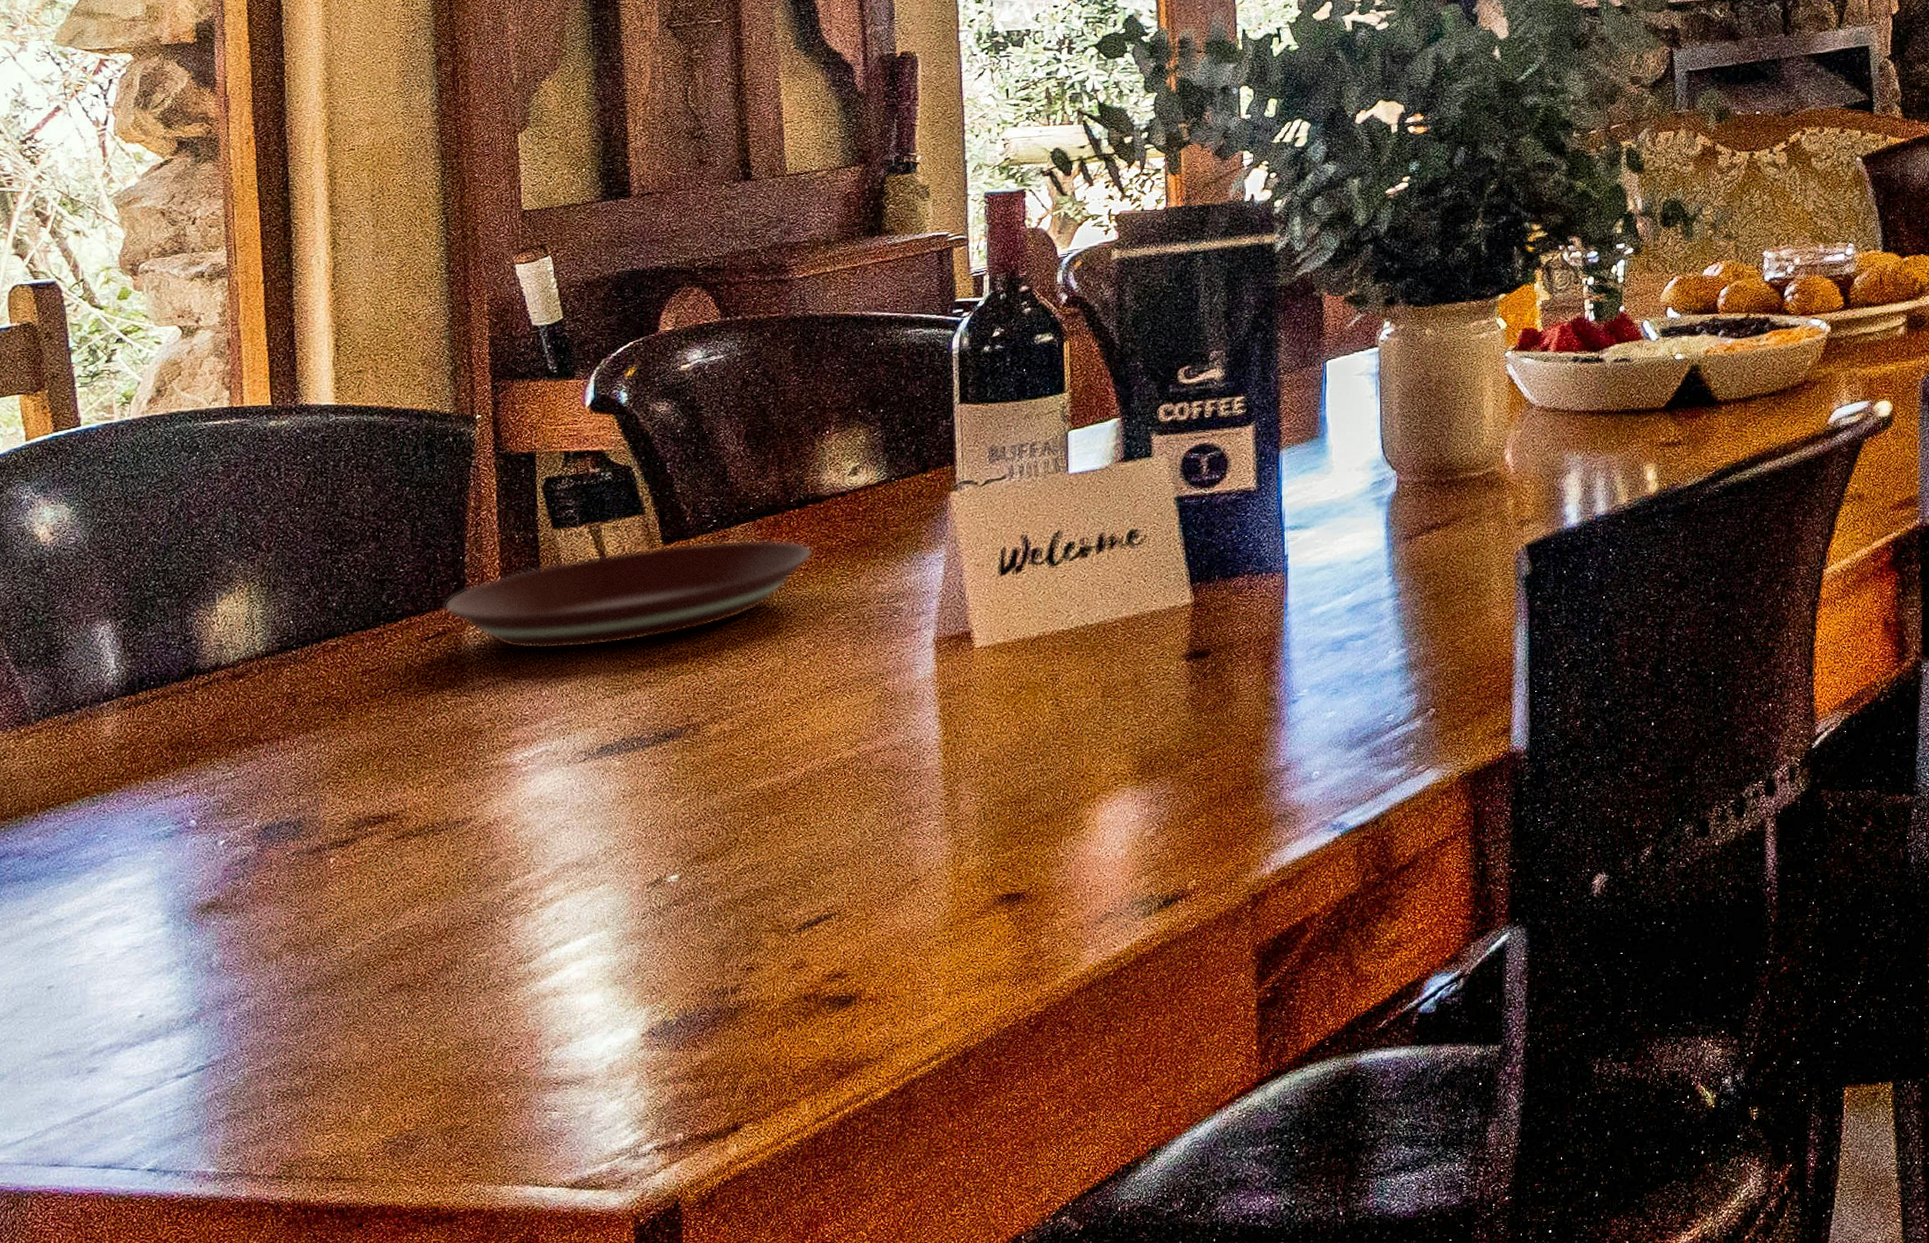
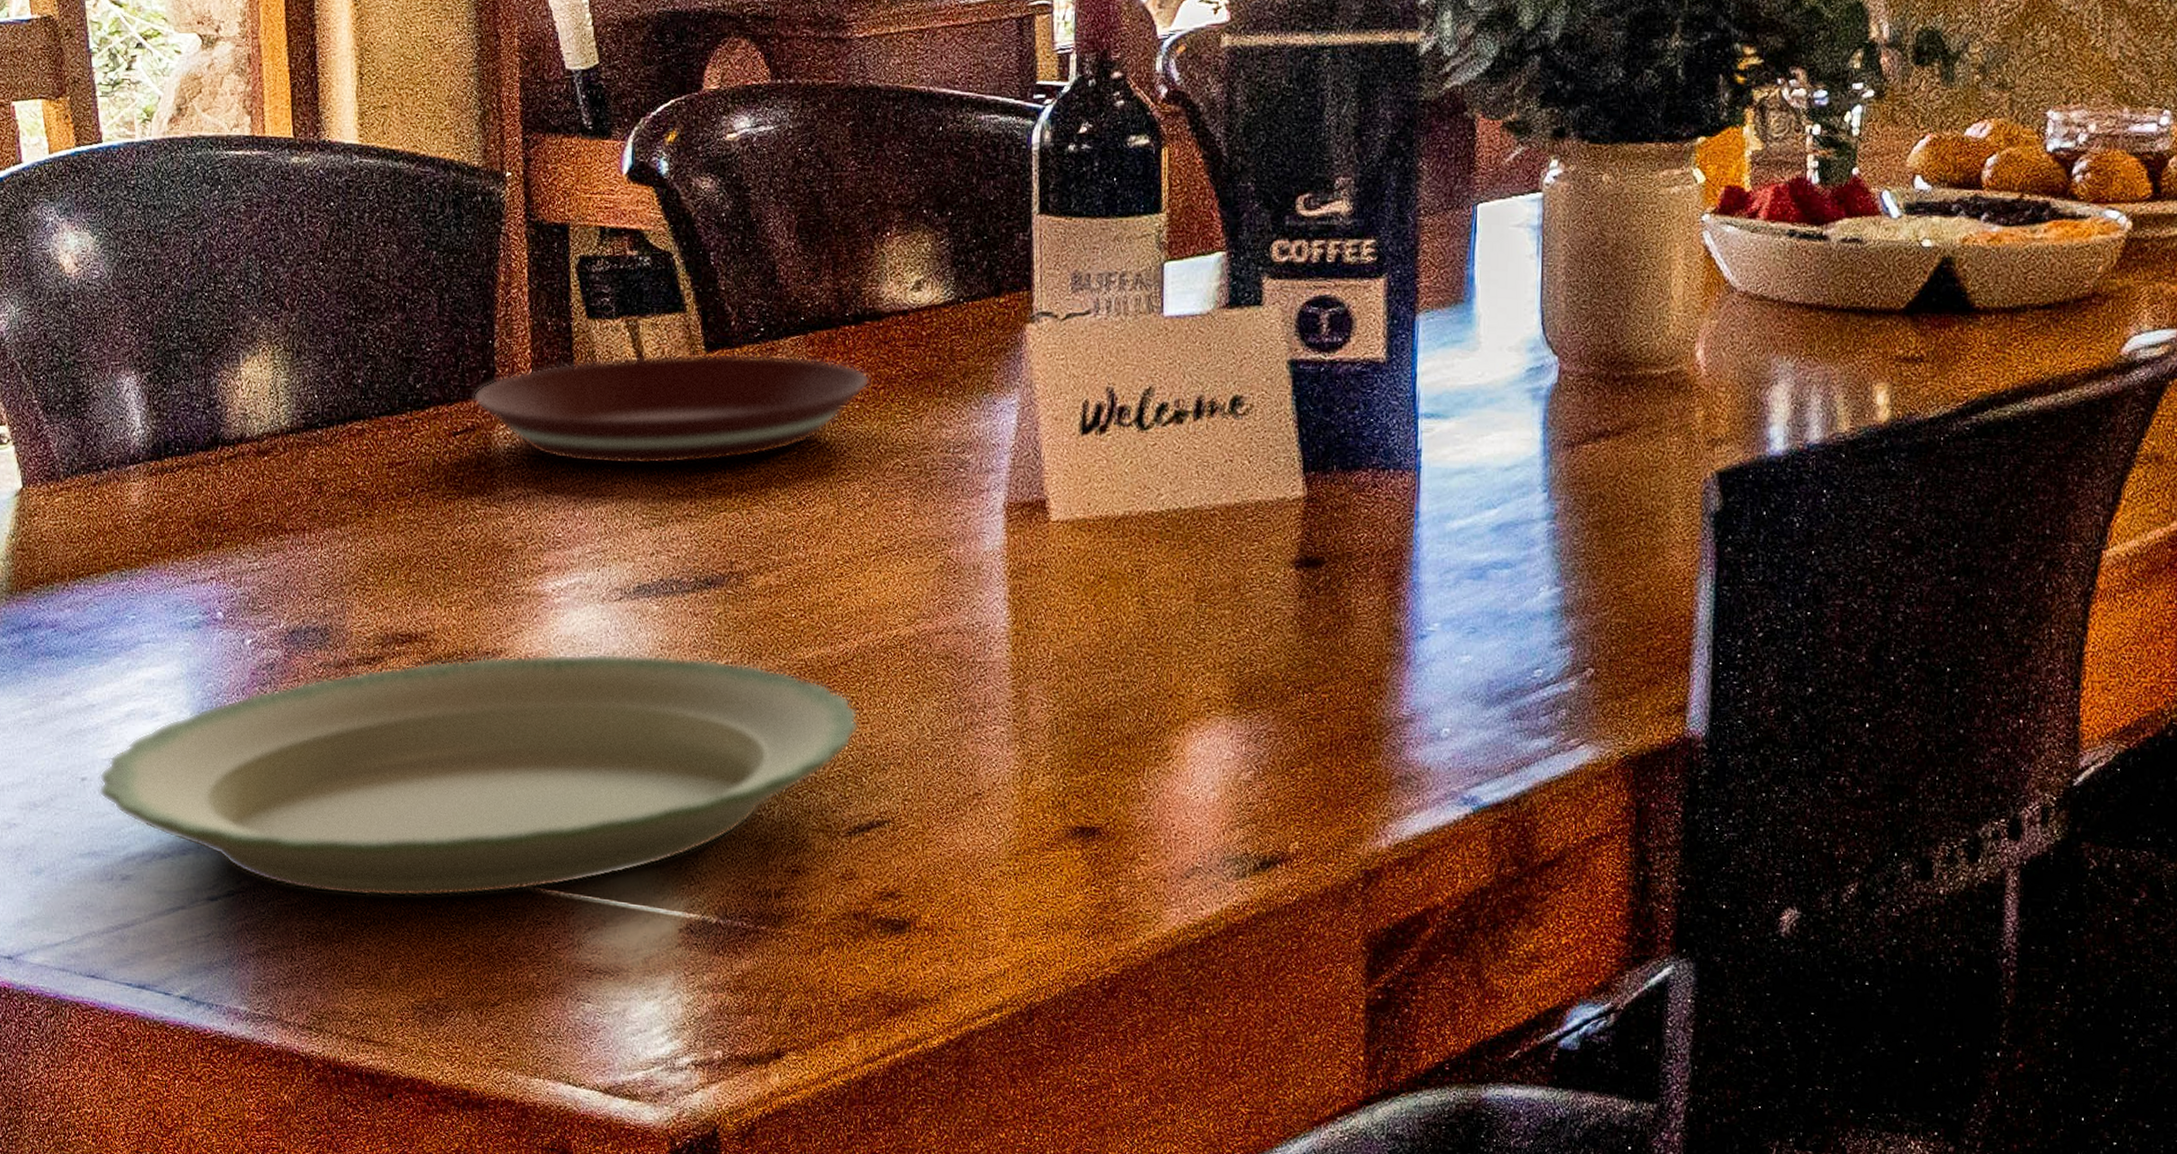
plate: none [66,799,807,1054] -> present [99,653,859,898]

